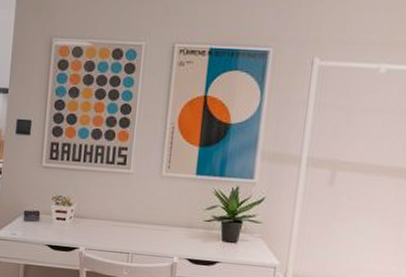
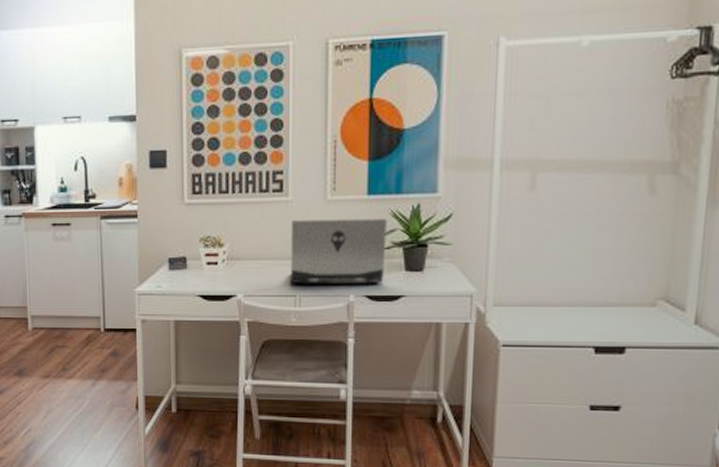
laptop computer: none [124,190,210,250] -> present [289,219,387,284]

